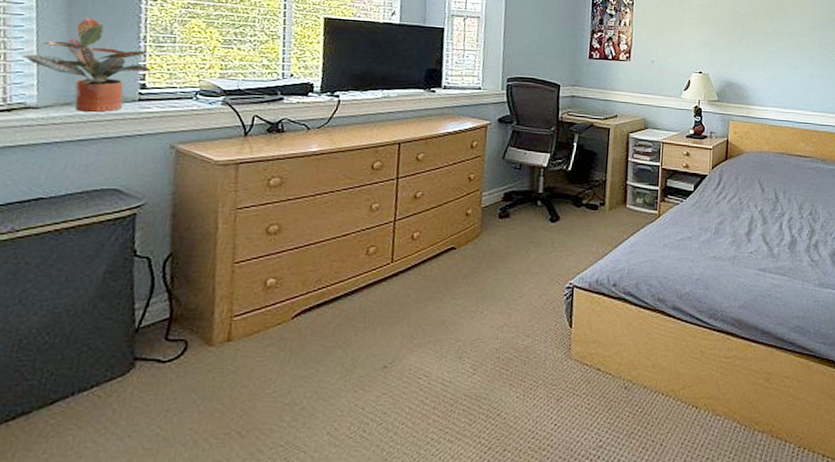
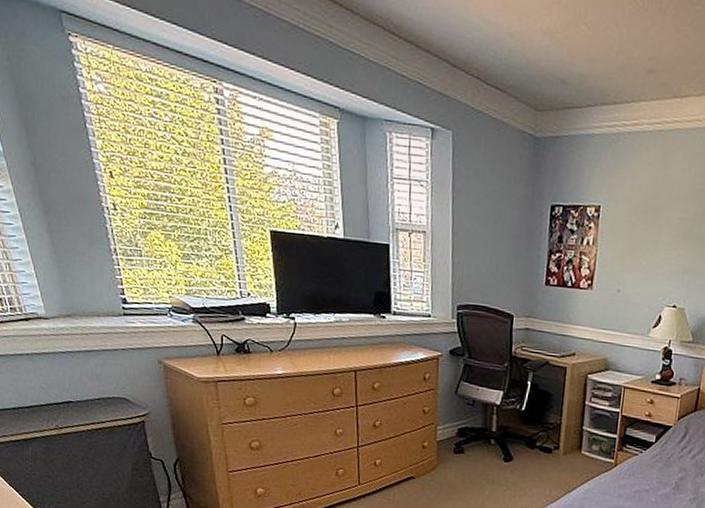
potted plant: present [22,17,152,112] -> none [23,227,128,326]

